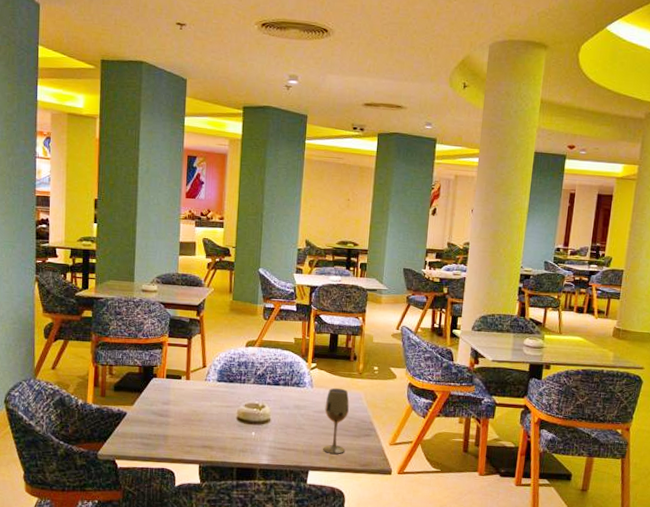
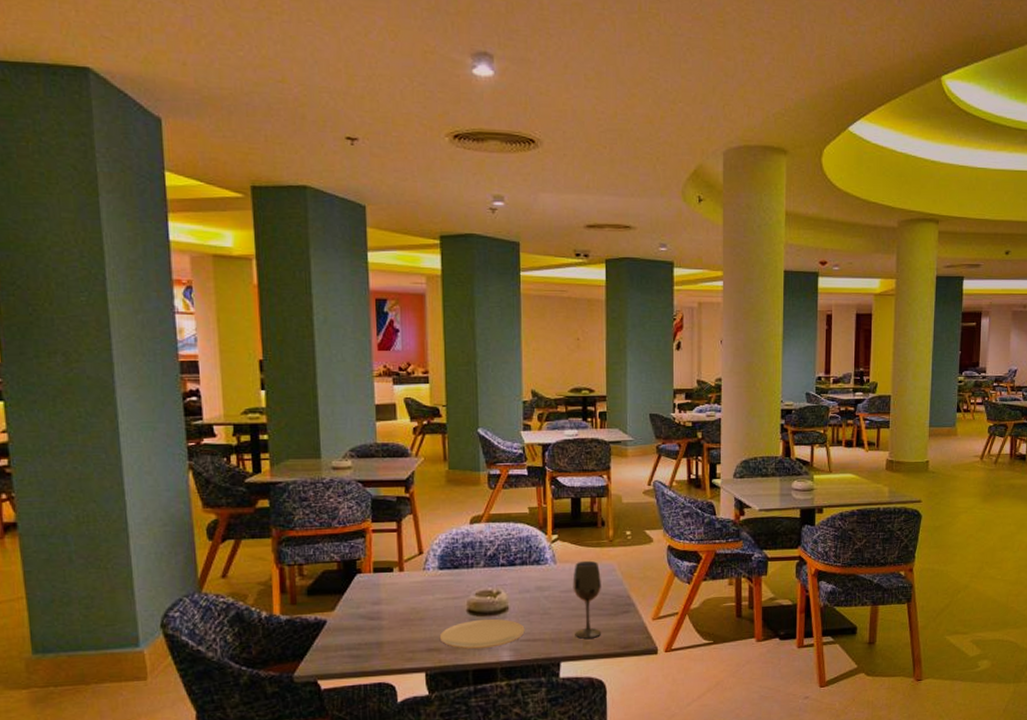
plate: none [212,426,282,451] -> present [439,618,525,649]

